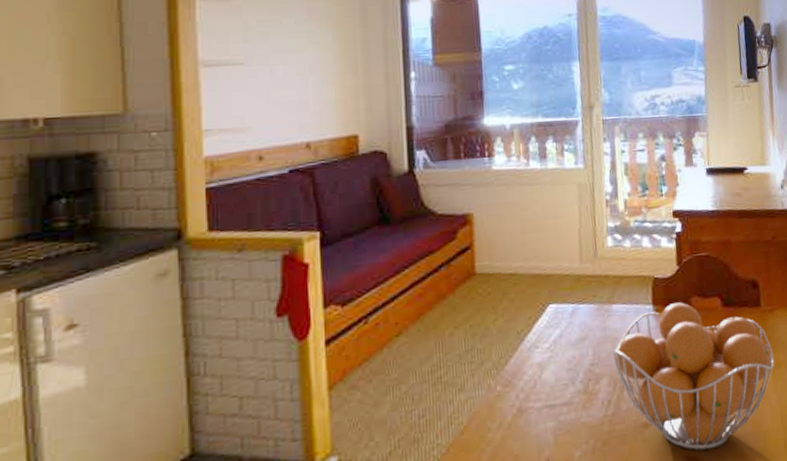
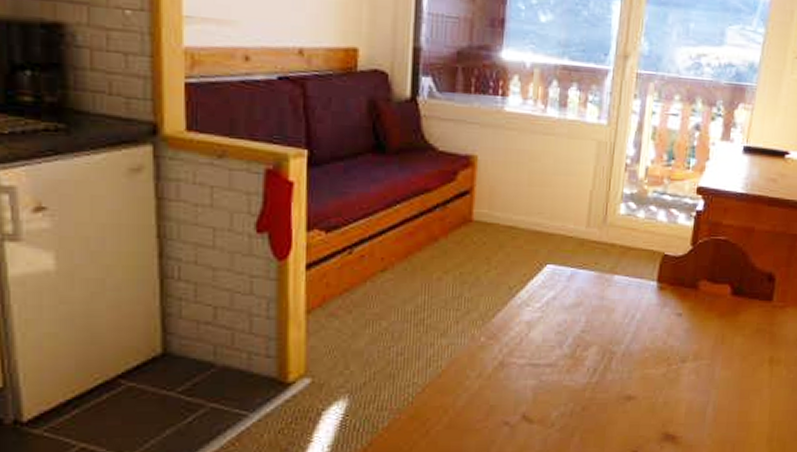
fruit basket: present [612,302,775,451] -> none [606,284,776,431]

